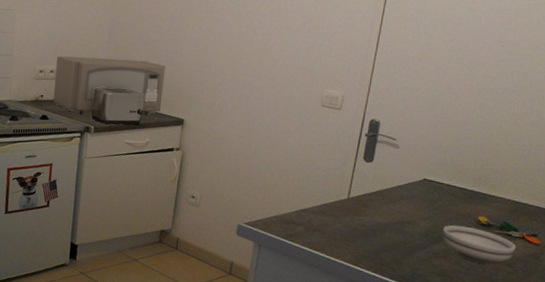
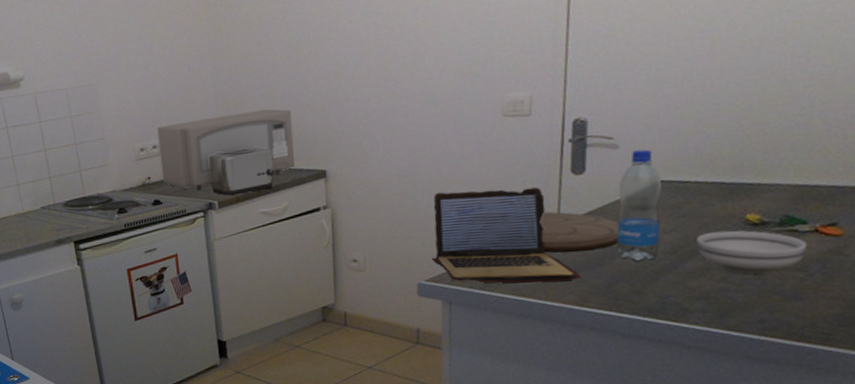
laptop: none [251,154,359,244] -> present [431,187,582,284]
cutting board: none [334,186,391,223] -> present [539,211,619,253]
bottle: none [387,152,426,239] -> present [616,149,663,262]

